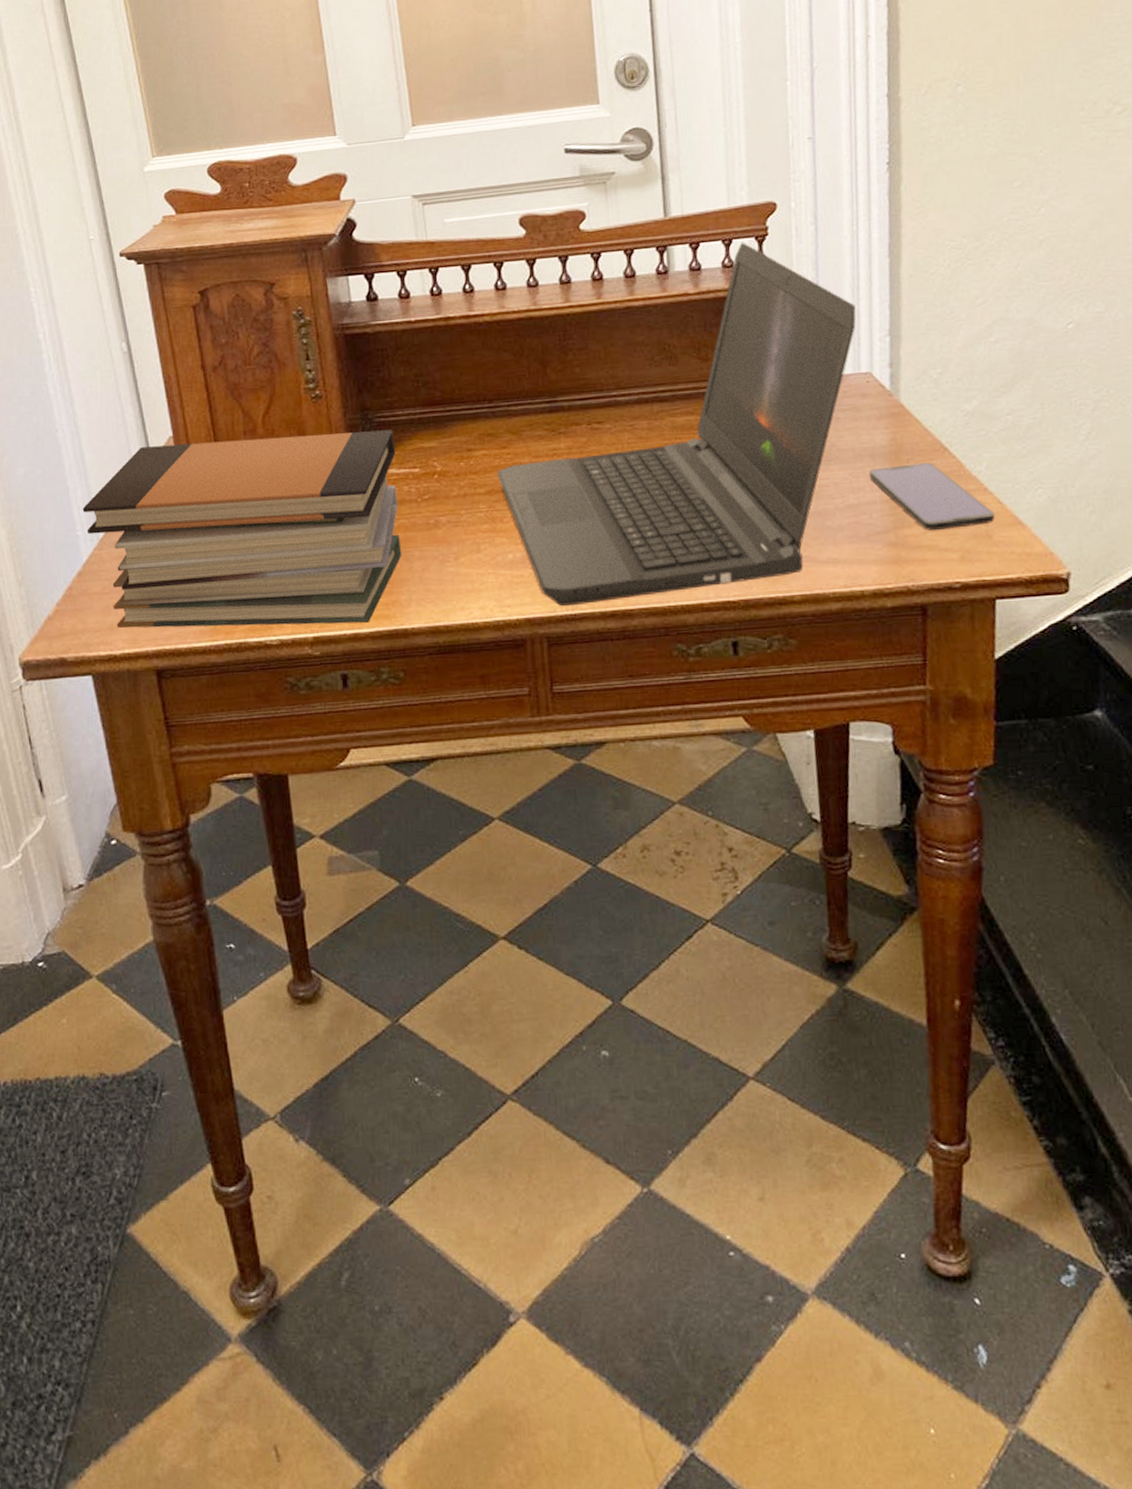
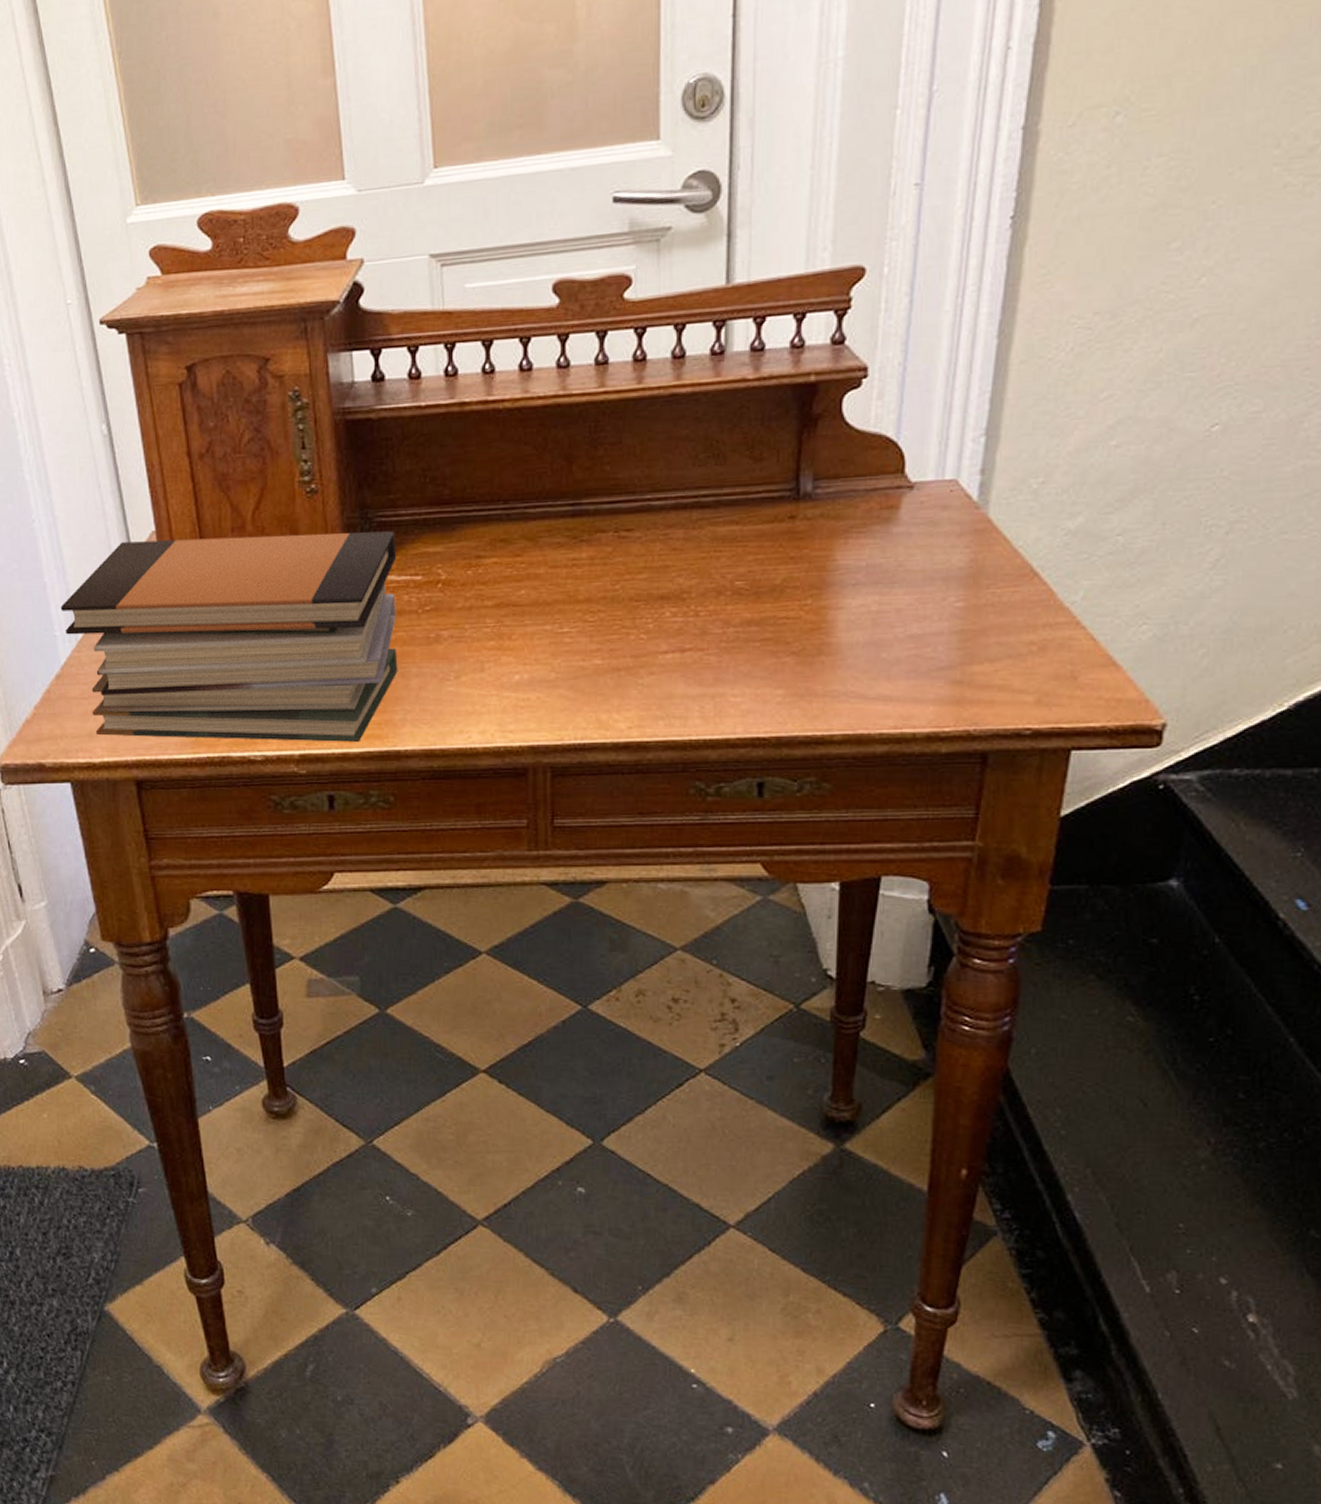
laptop computer: present [497,242,856,606] -> none [508,316,948,734]
smartphone: present [868,462,996,531] -> none [939,589,1085,669]

